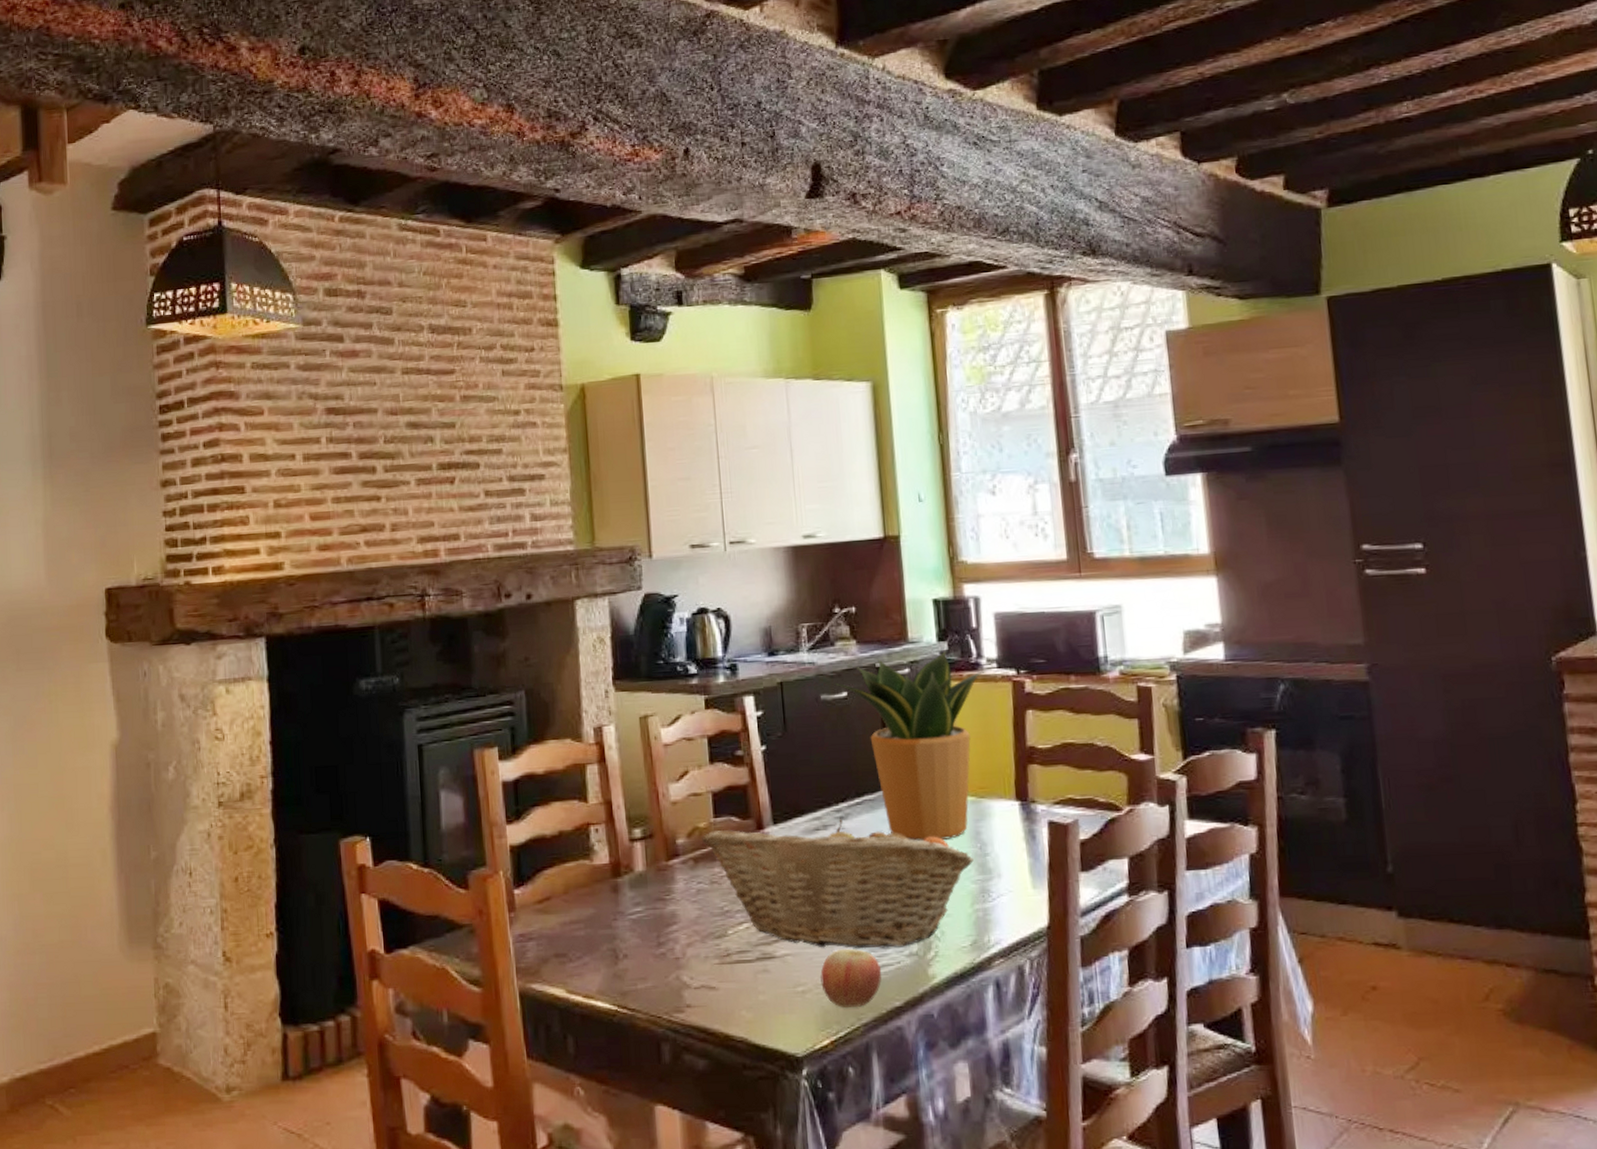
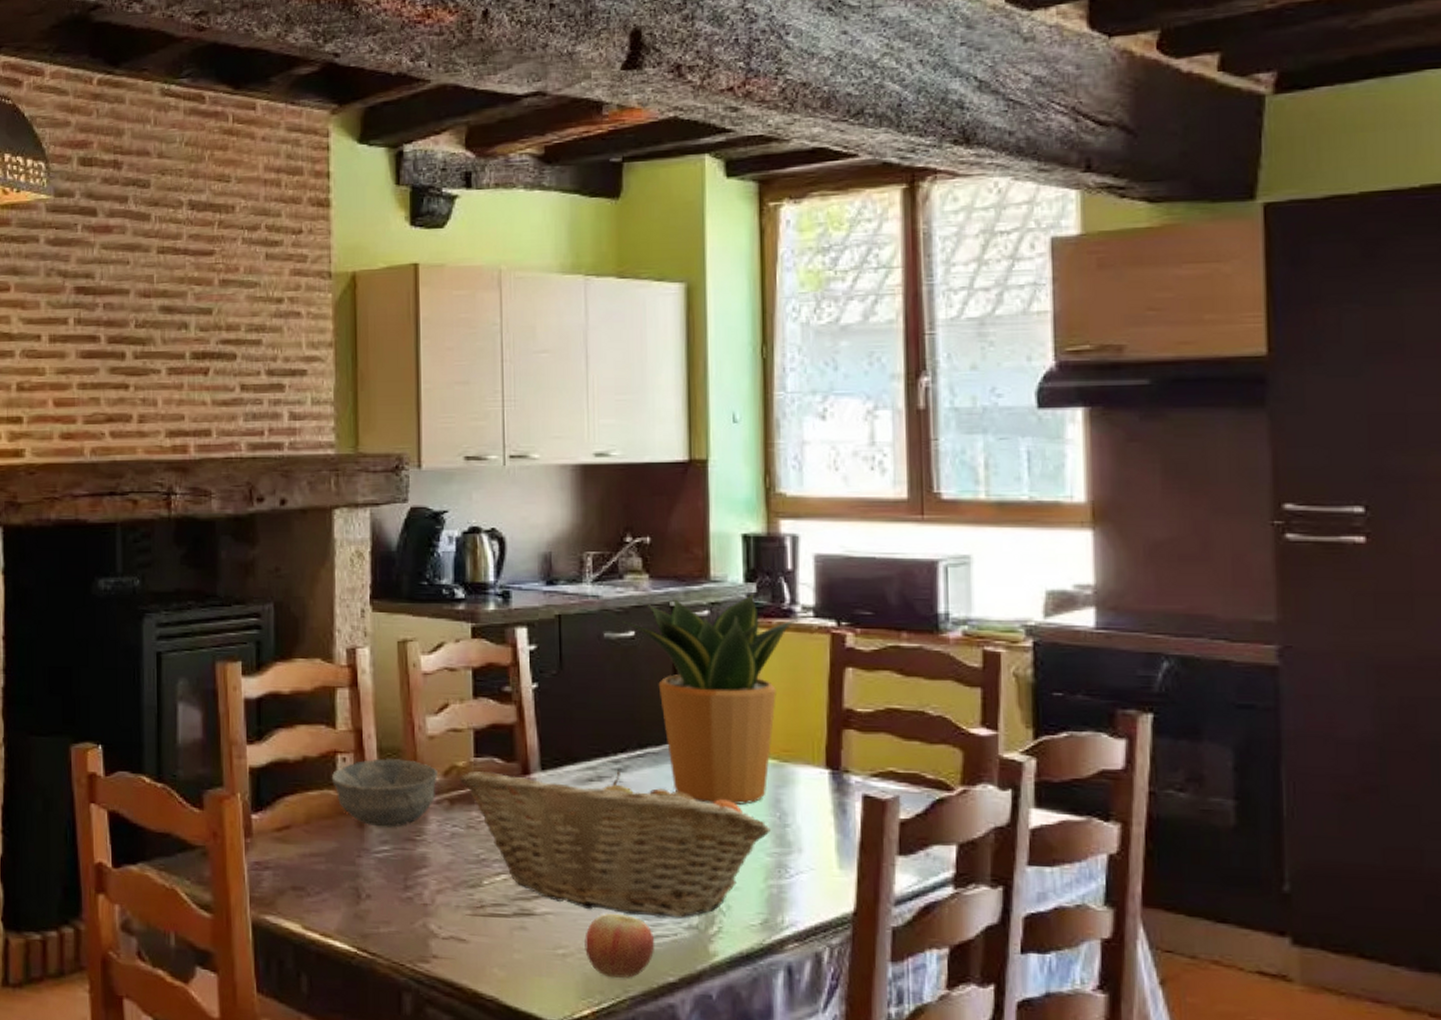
bowl: none [585,825,682,890] -> present [331,758,438,827]

